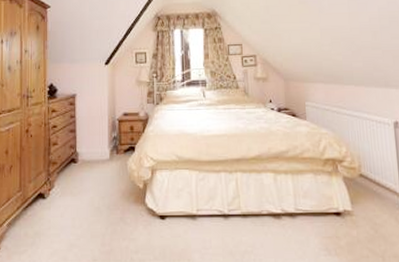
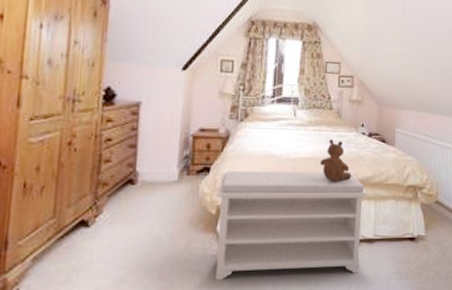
bench: none [143,146,286,249] -> present [215,170,369,281]
teddy bear: none [232,117,266,157] -> present [320,139,352,182]

